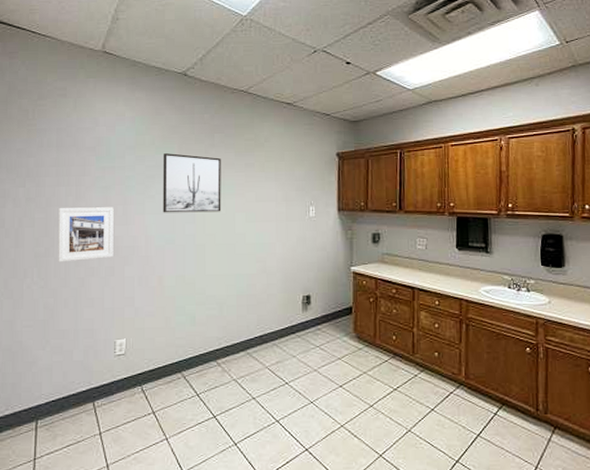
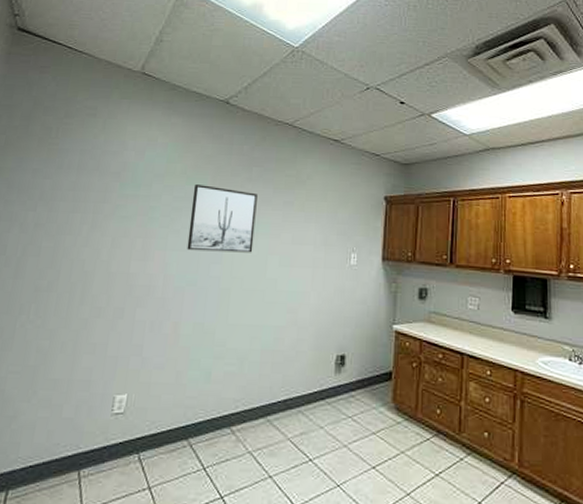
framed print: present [58,207,114,262] -> none [61,237,133,299]

